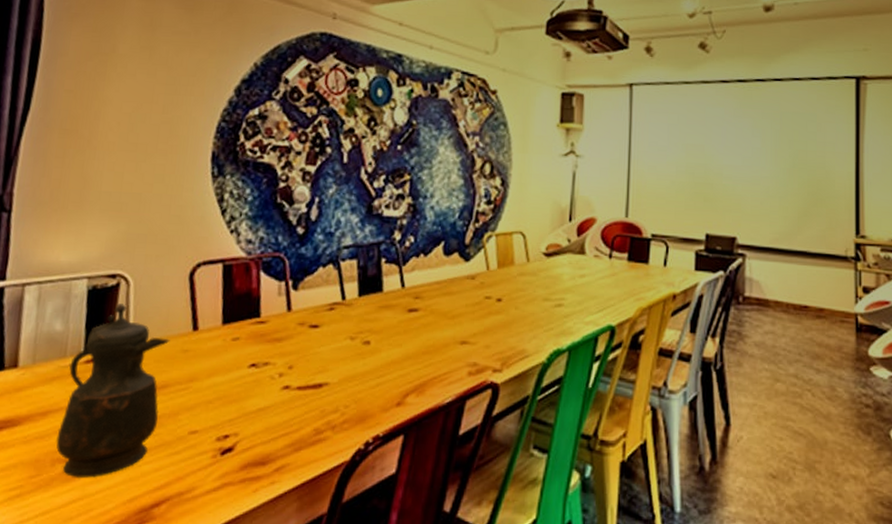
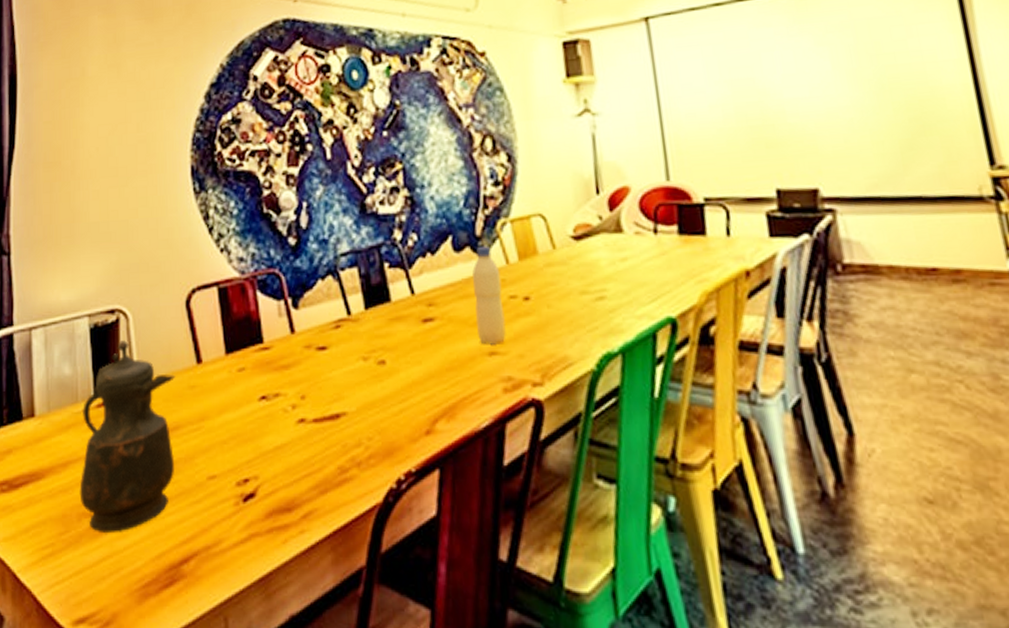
water bottle: none [453,253,481,336] -> present [472,246,506,345]

